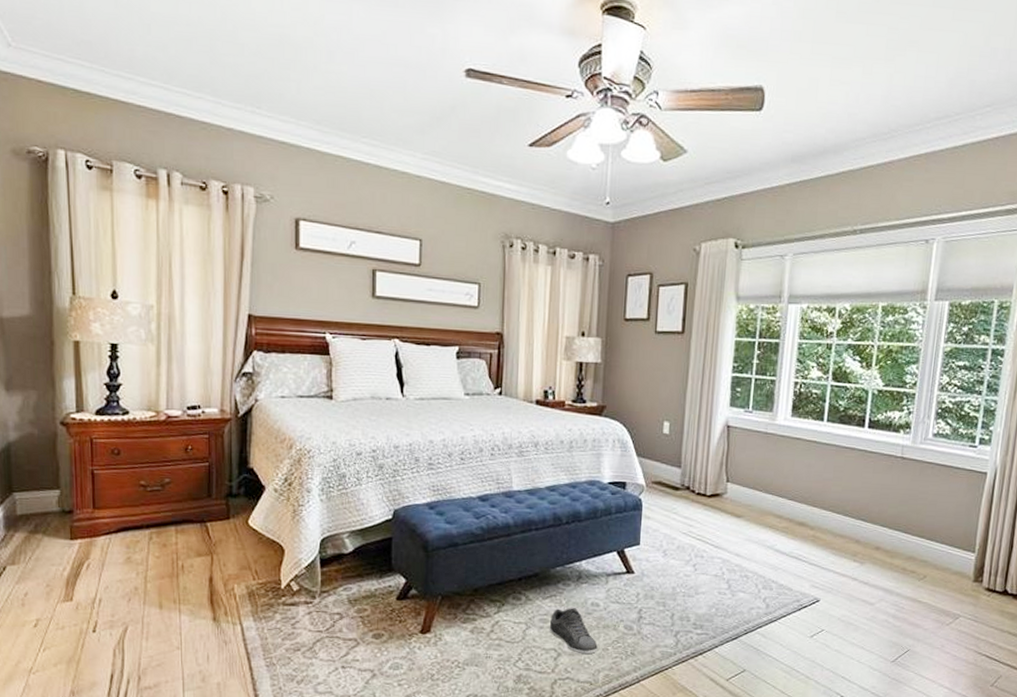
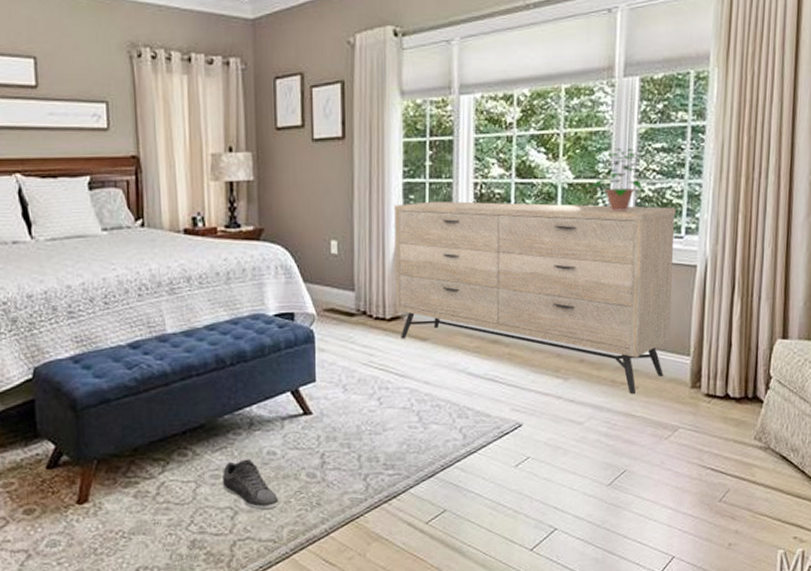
dresser: none [715,394,972,583] -> present [394,201,676,395]
potted plant: none [890,362,956,419] -> present [582,147,655,212]

